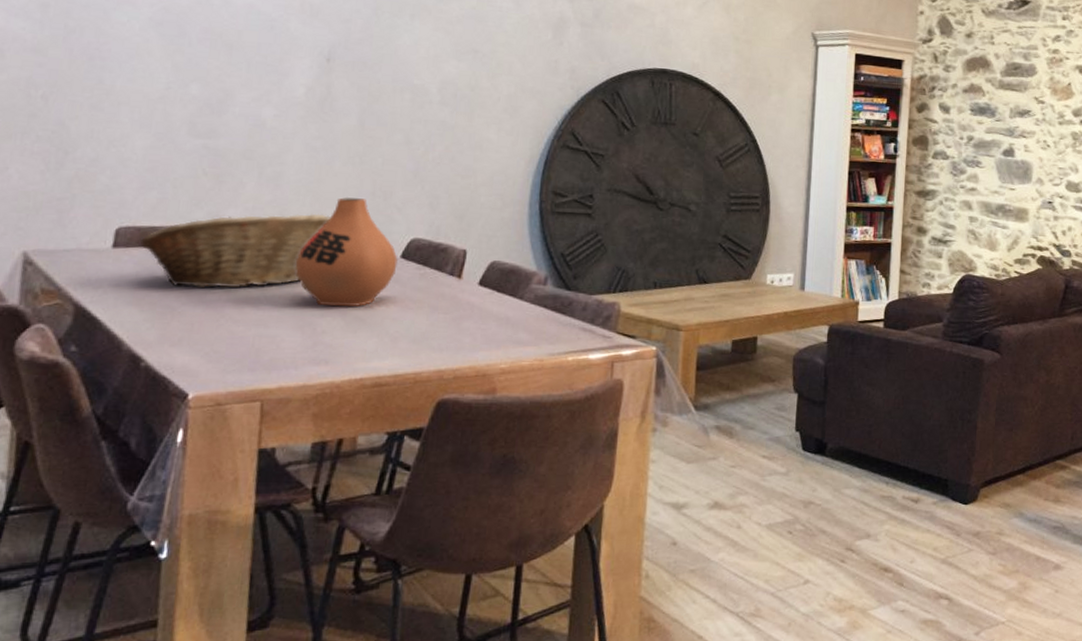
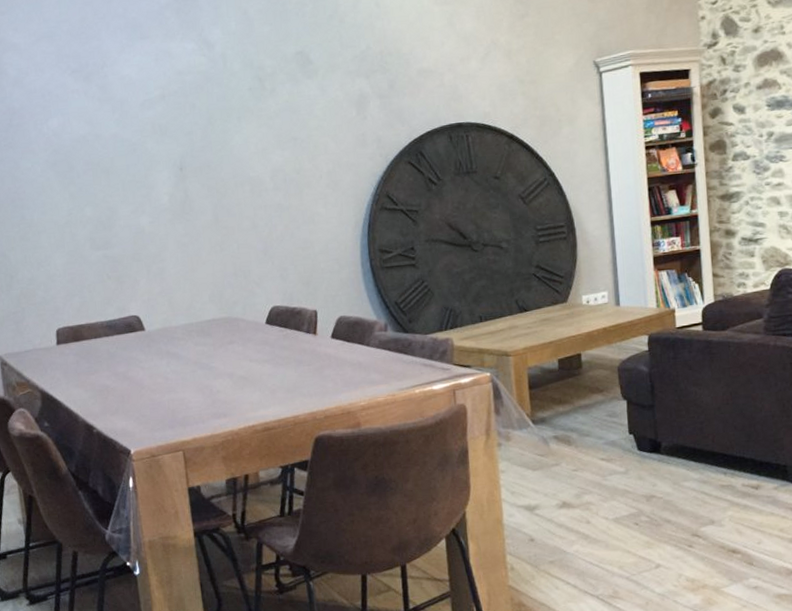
fruit basket: present [139,213,330,289] -> none [74,296,207,369]
vase: present [295,197,398,307] -> none [187,279,265,370]

